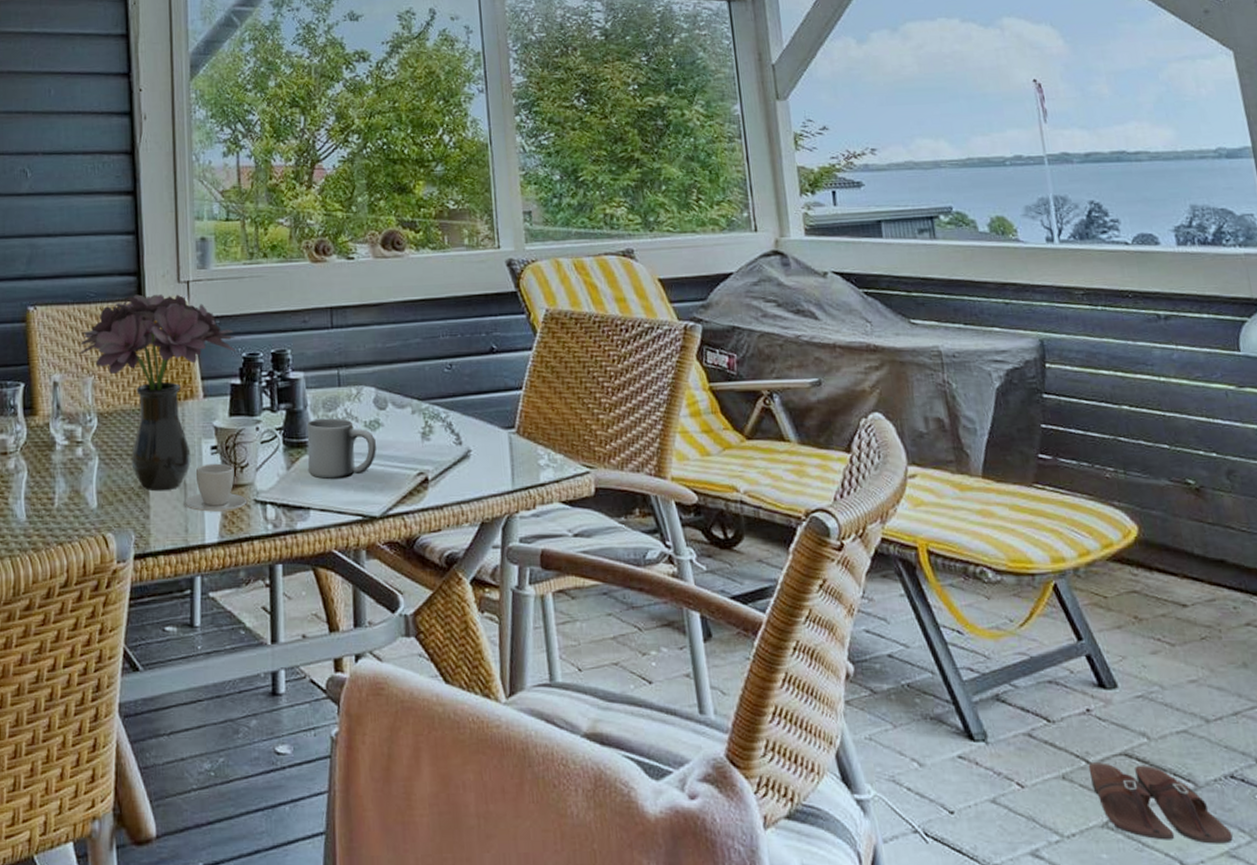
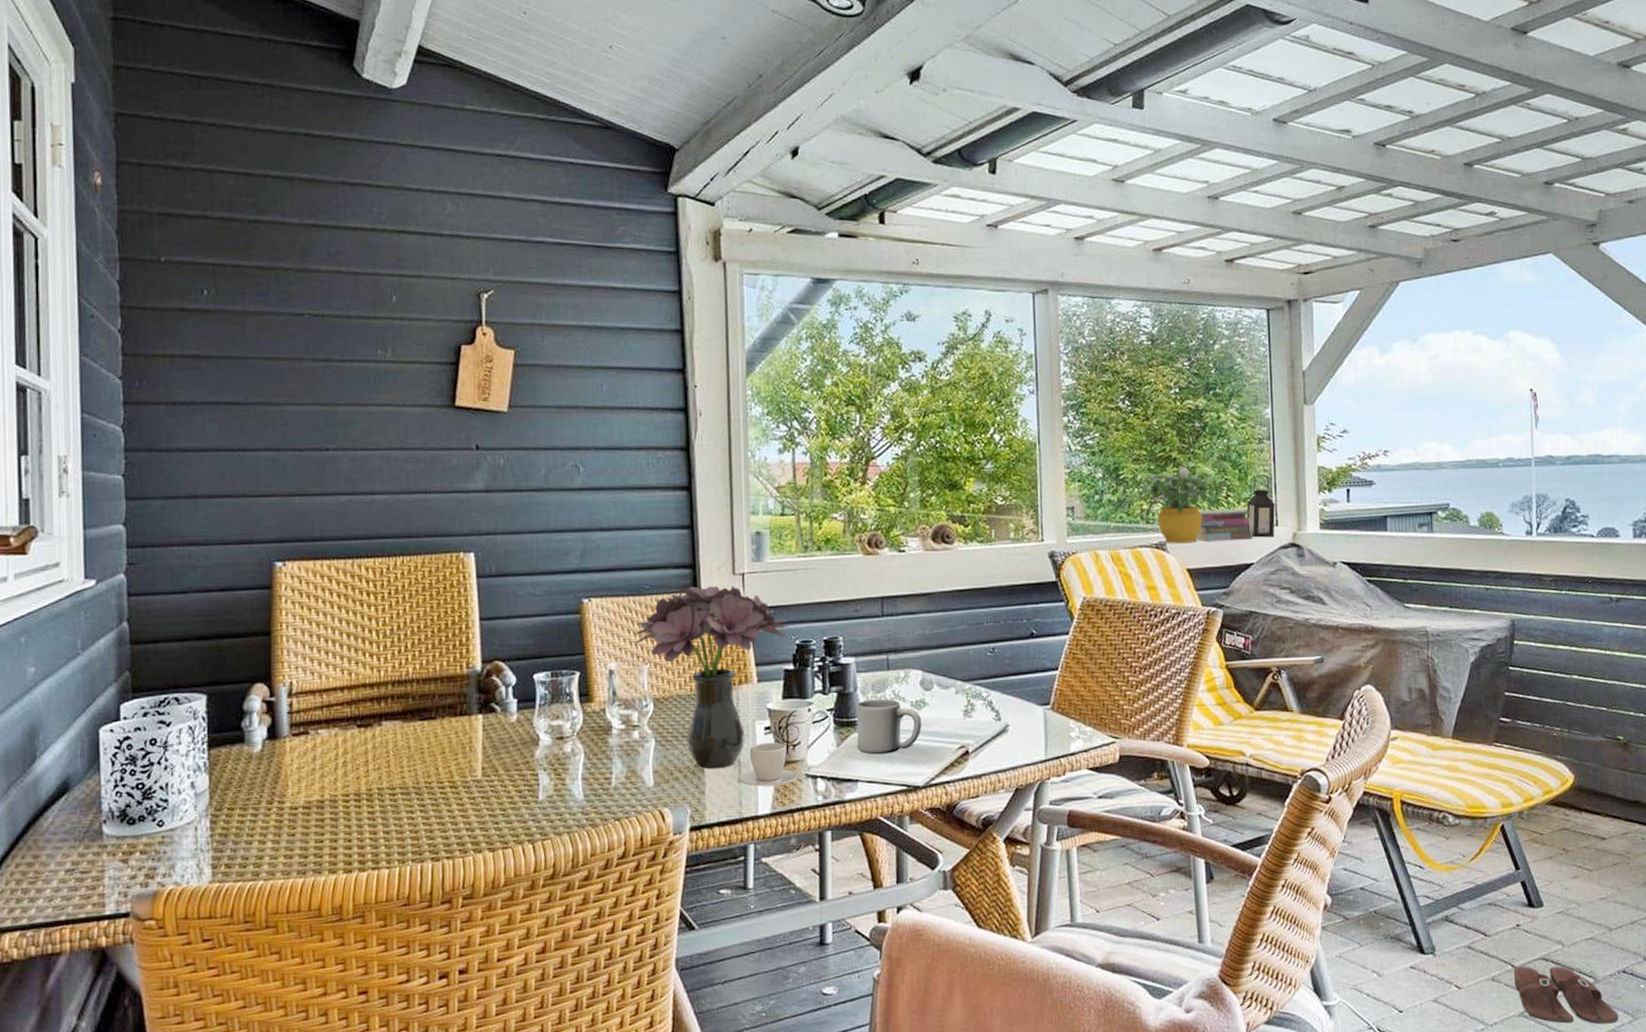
potted flower: none [604,167,686,252] -> present [1142,466,1215,544]
books: none [666,214,731,250] -> present [1195,509,1253,543]
lantern: none [721,176,754,245] -> present [1246,475,1276,538]

